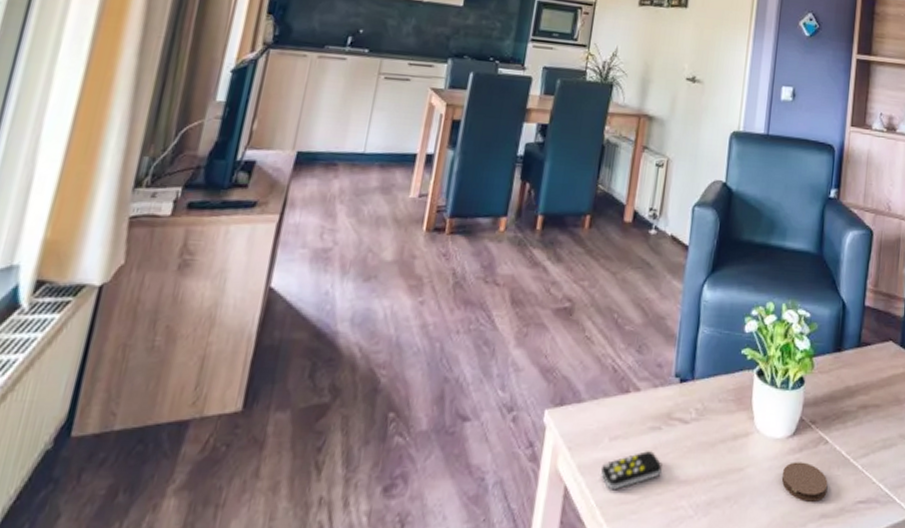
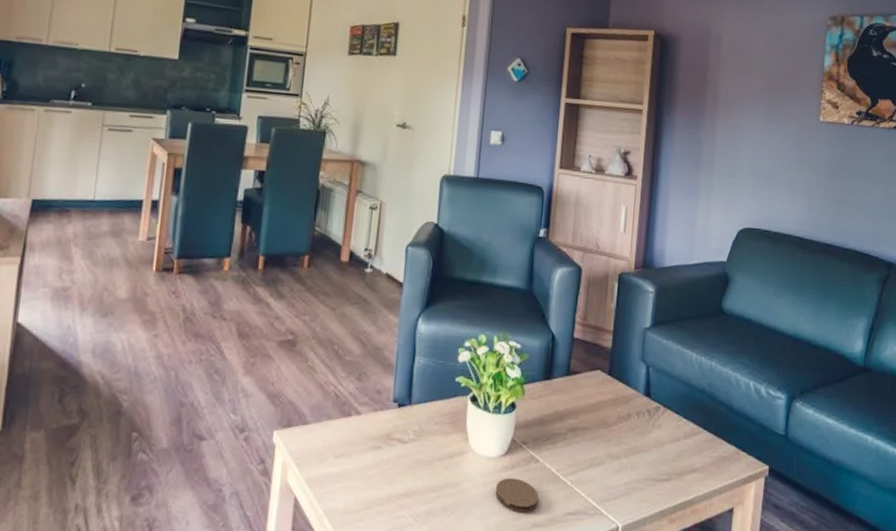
remote control: present [601,451,662,490] -> none [327,467,384,501]

